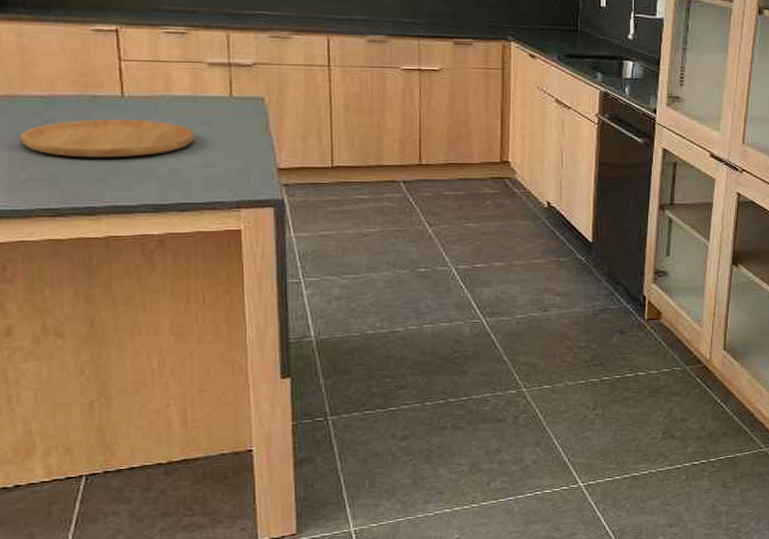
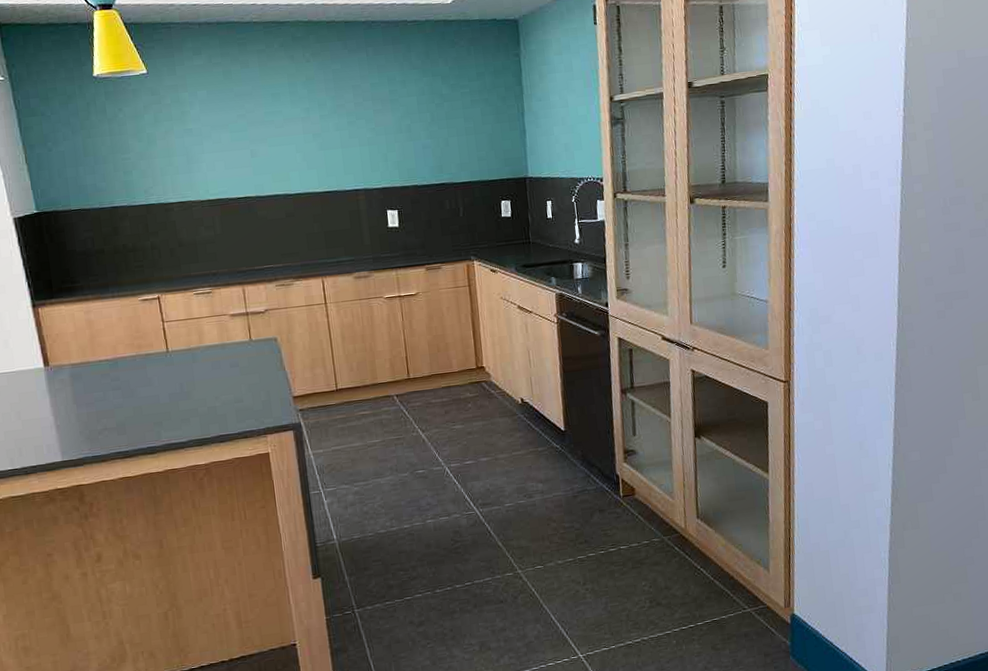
cutting board: present [21,119,195,158] -> none [95,368,226,407]

